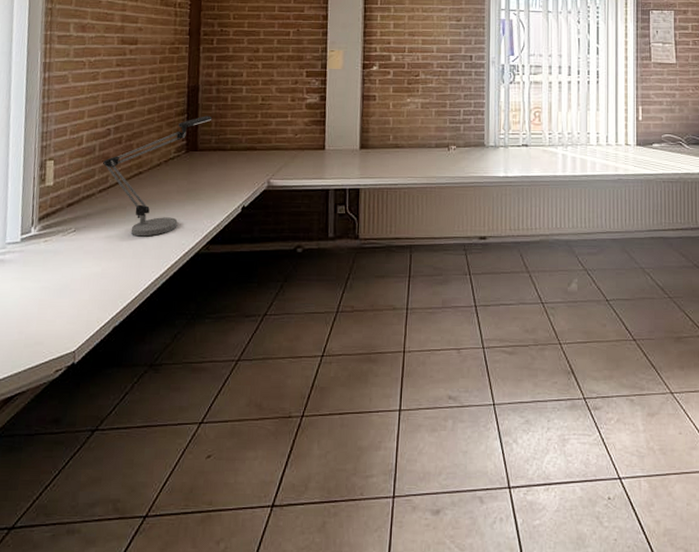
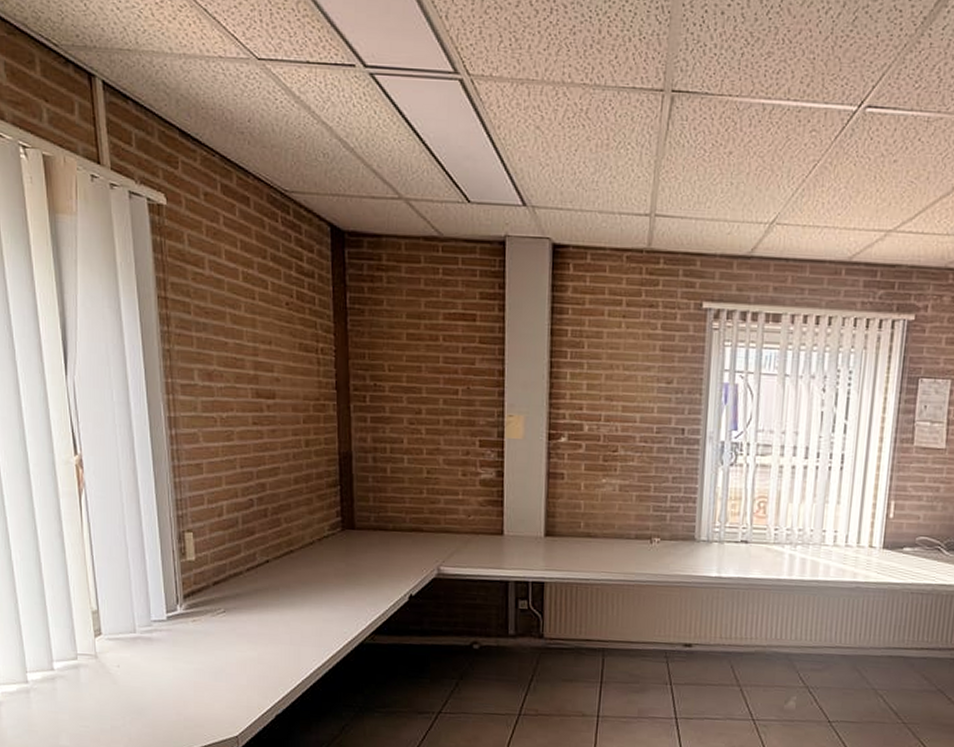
desk lamp: present [103,115,212,237] -> none [248,488,370,623]

